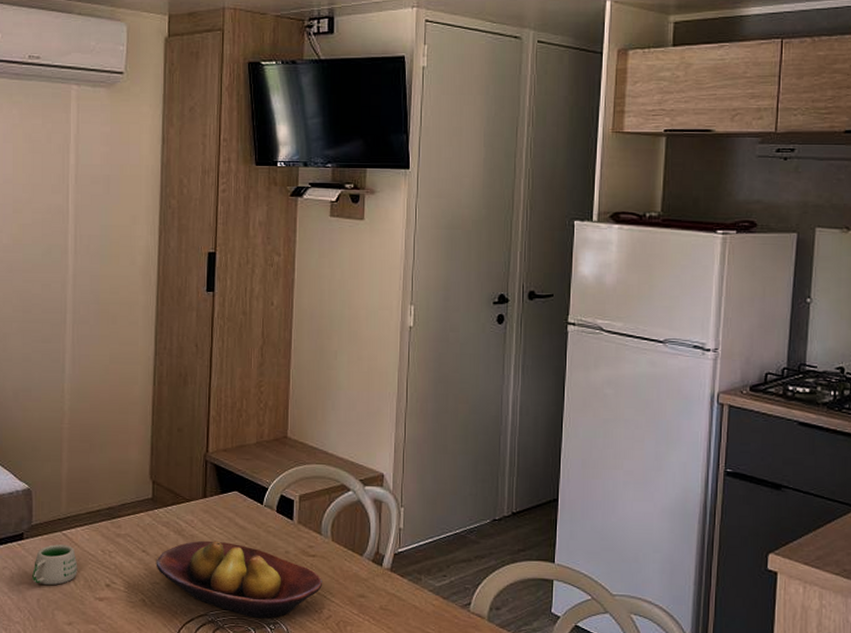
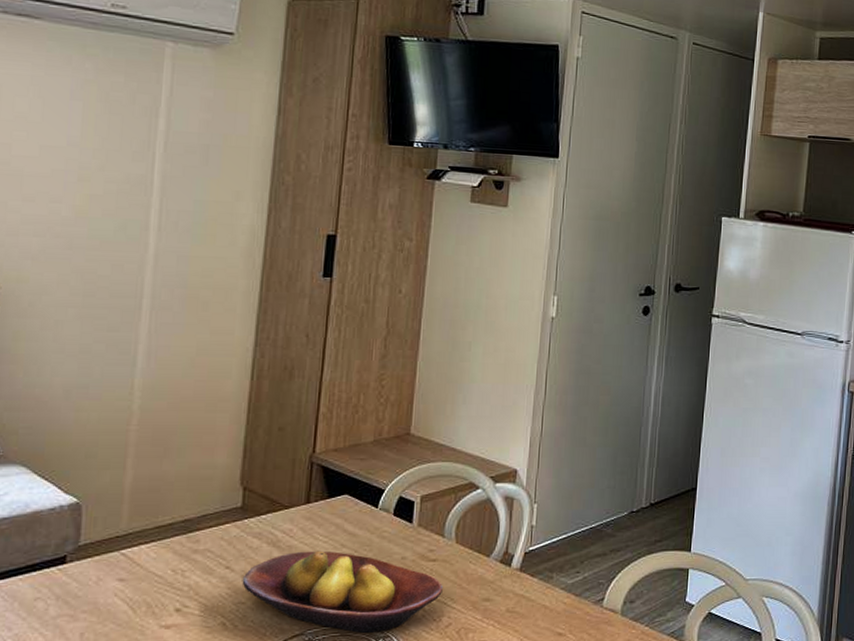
mug: present [32,544,78,585] -> none [75,566,140,615]

